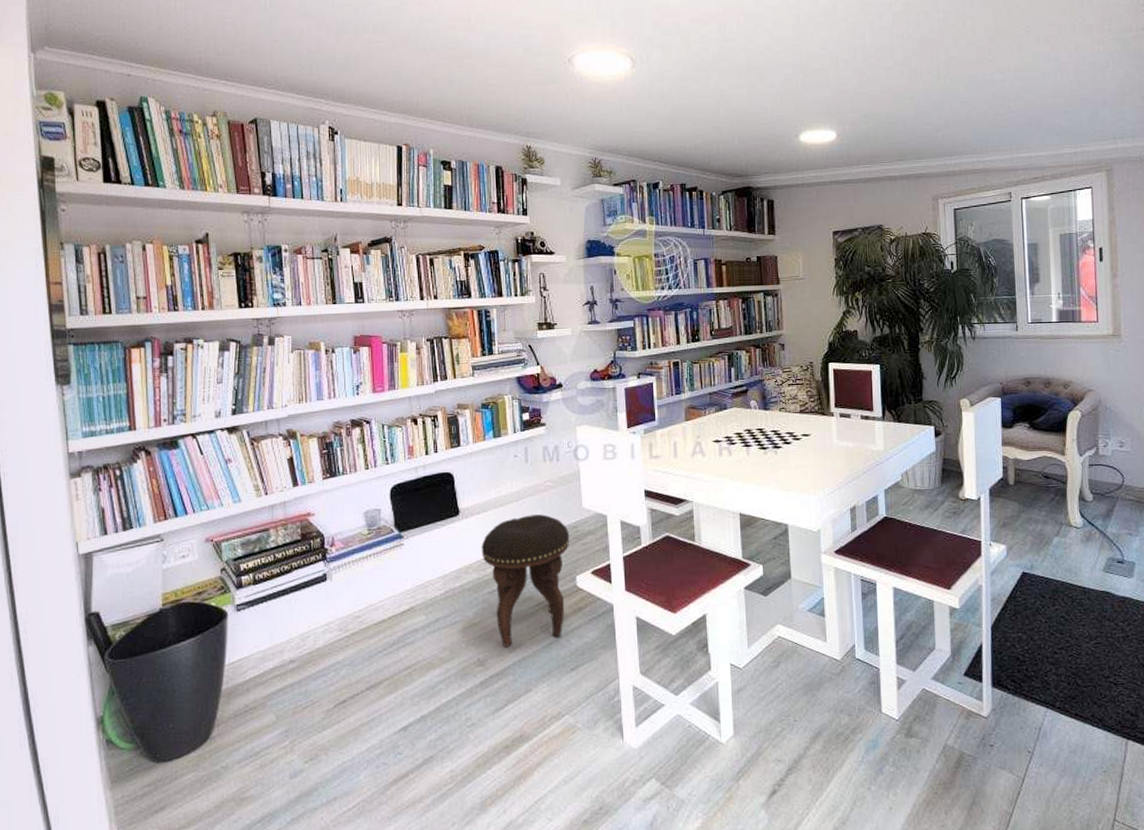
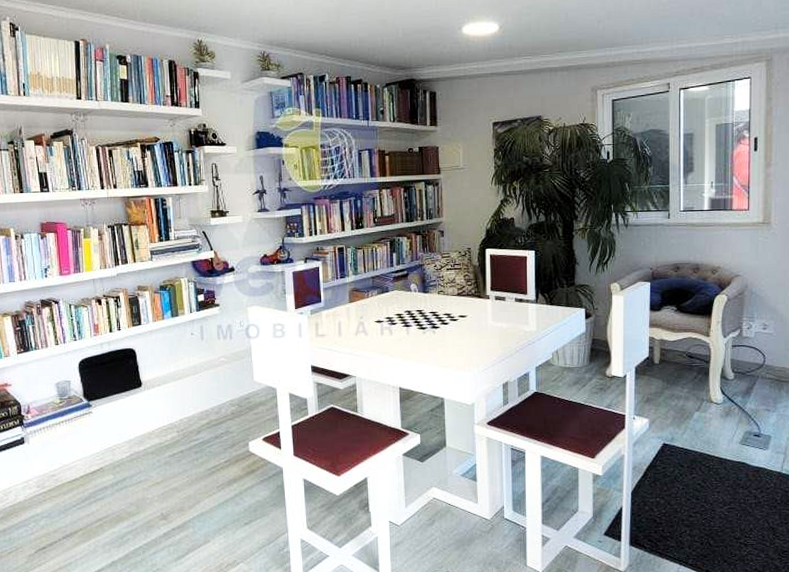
footstool: present [481,514,570,648] -> none [162,387,243,504]

